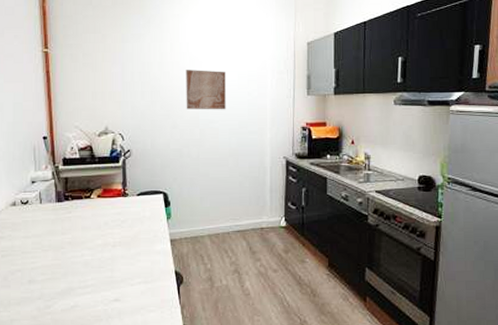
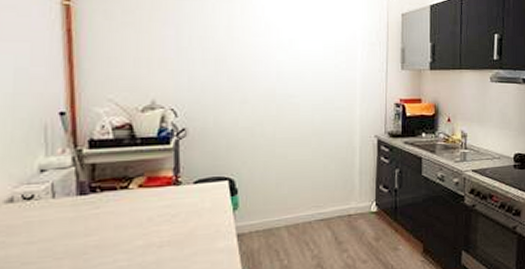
wall art: present [186,70,226,110] -> none [259,36,309,83]

